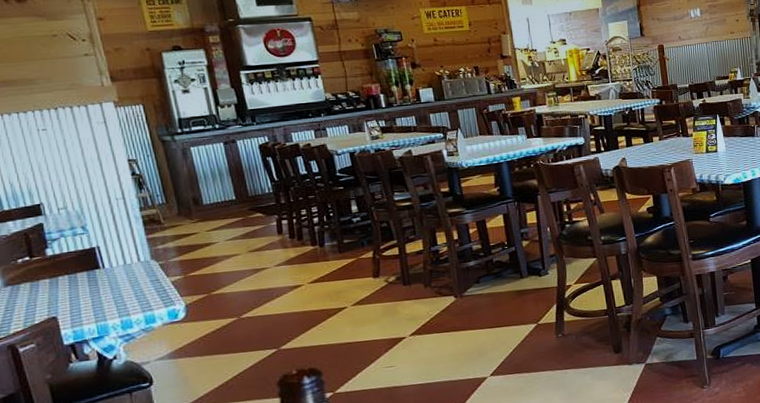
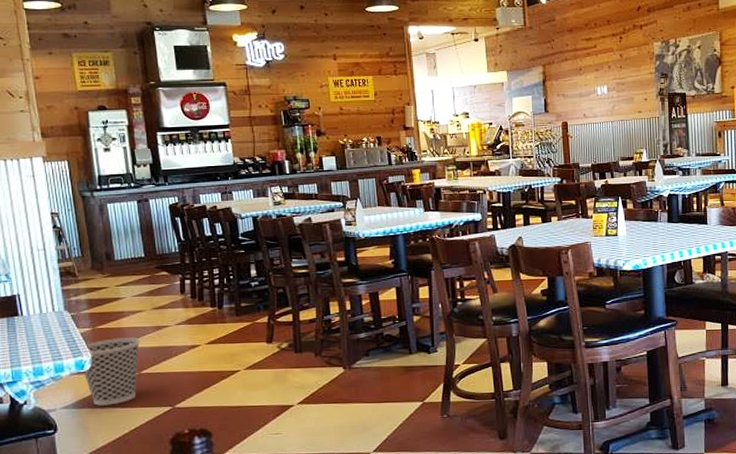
wastebasket: none [176,282,238,355] -> present [82,337,141,406]

